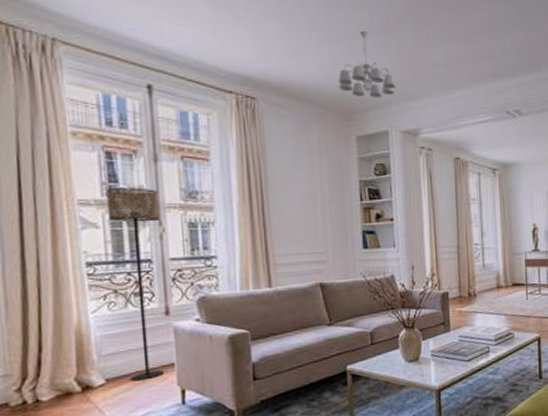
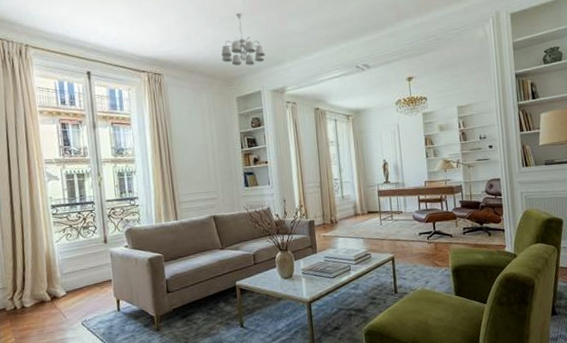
floor lamp: present [107,187,164,381] -> none [63,148,104,293]

